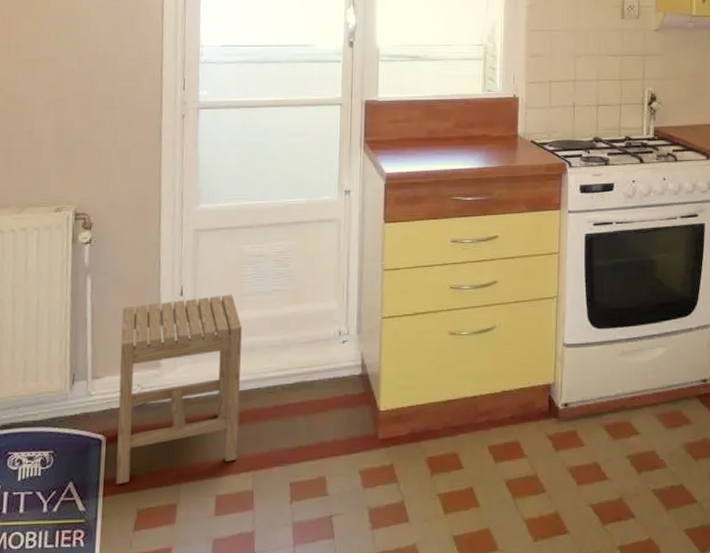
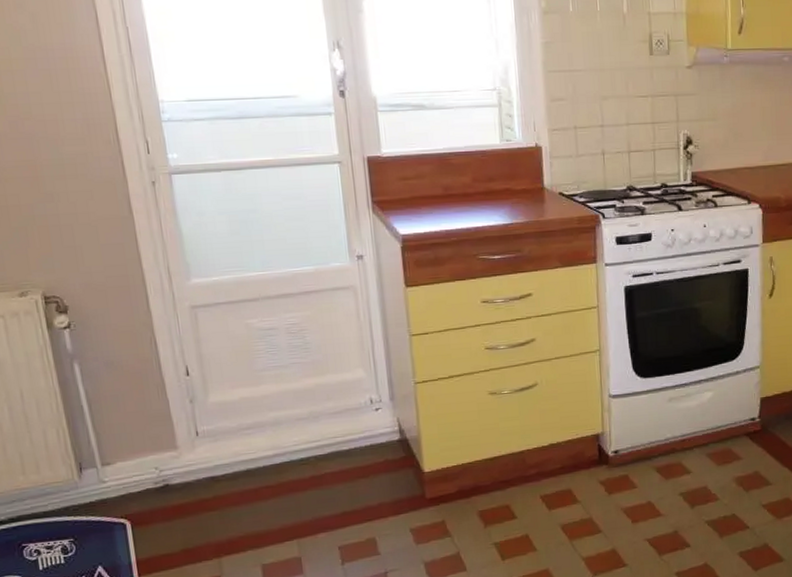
stool: present [115,294,242,485] -> none [122,371,279,564]

